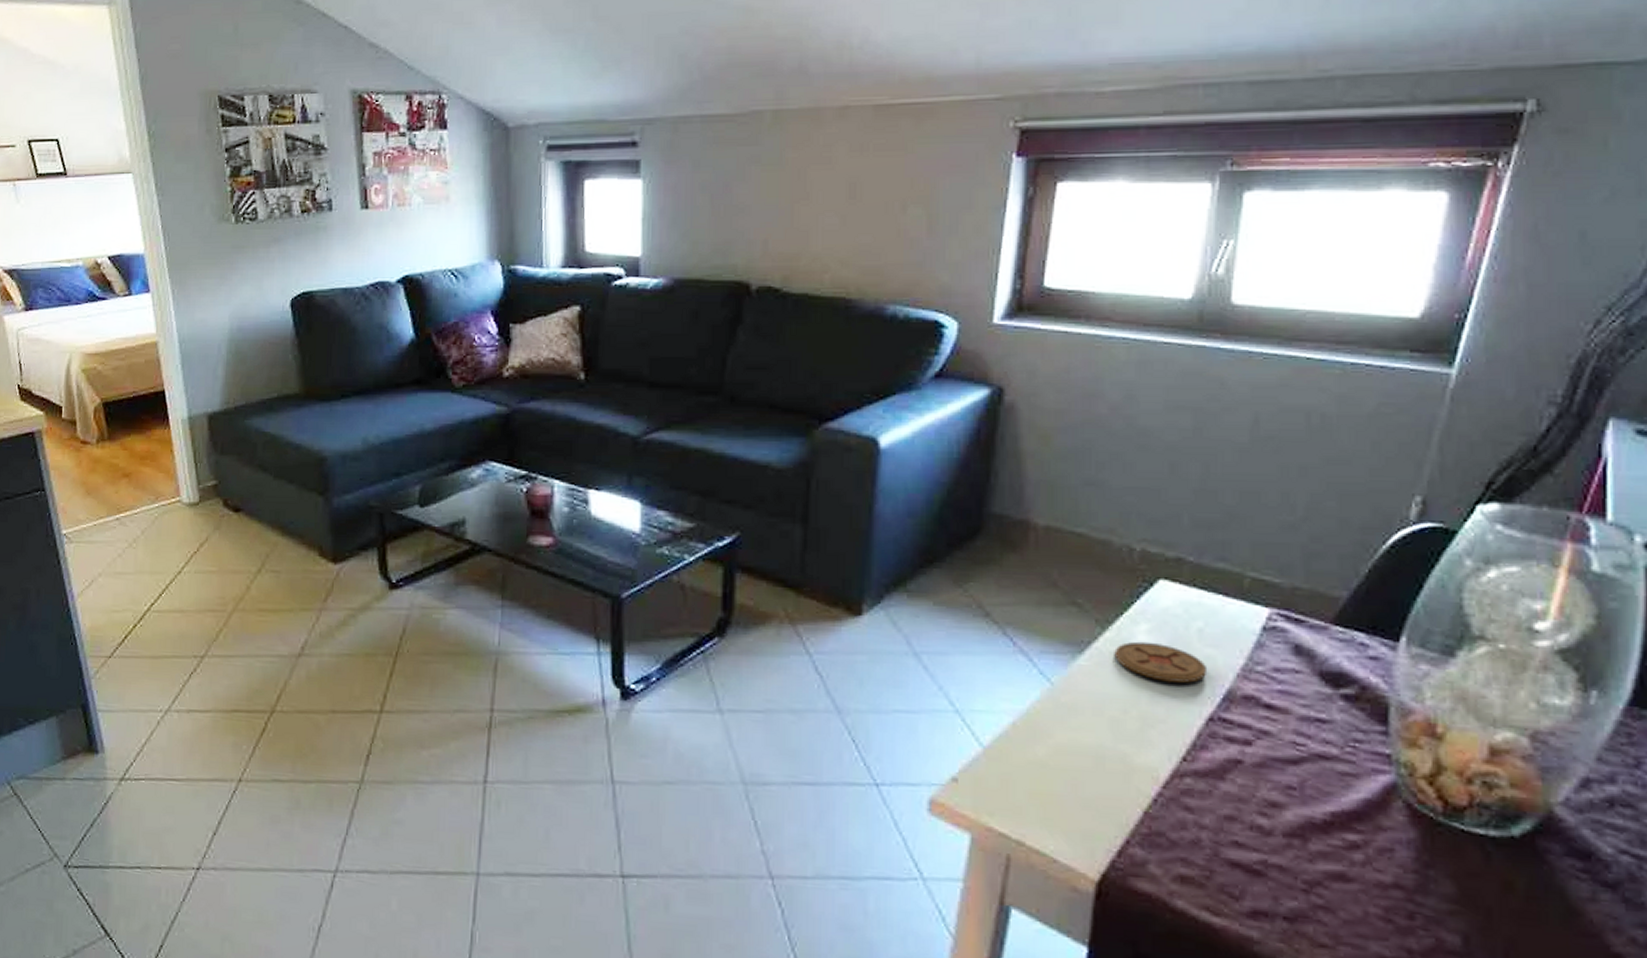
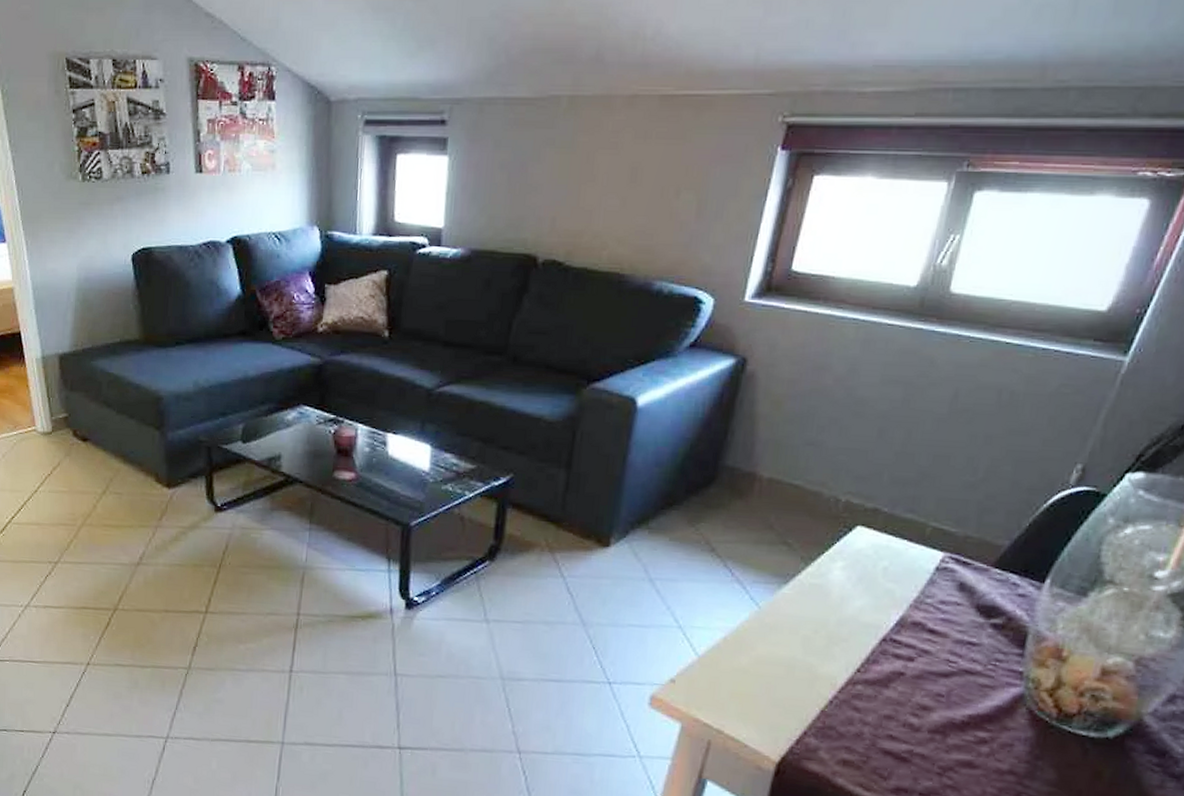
coaster: present [1114,641,1208,683] -> none [813,575,887,611]

